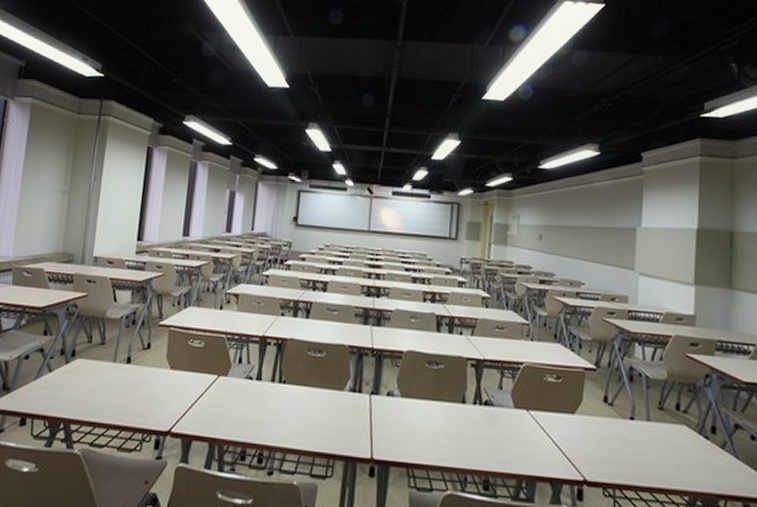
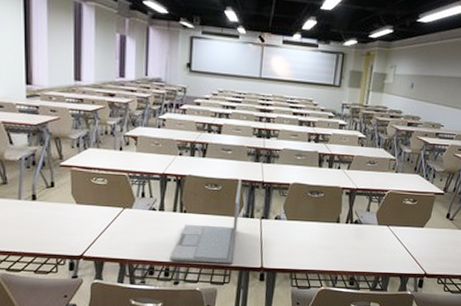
laptop: none [264,345,348,452] -> present [170,179,241,264]

